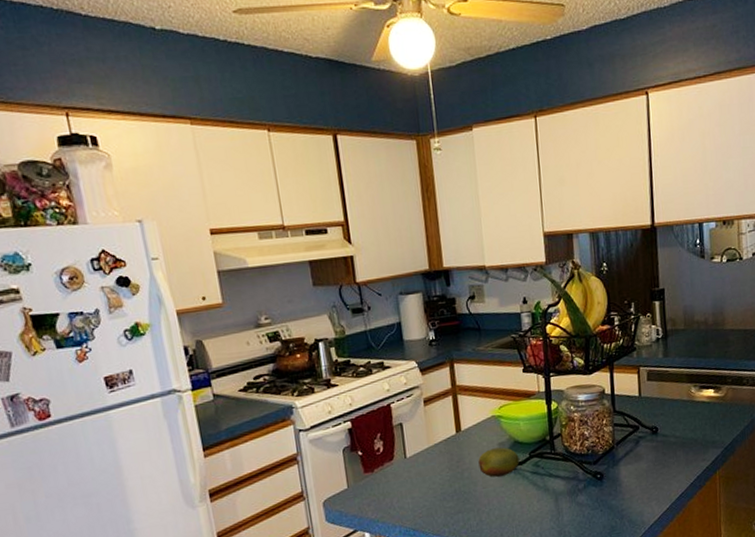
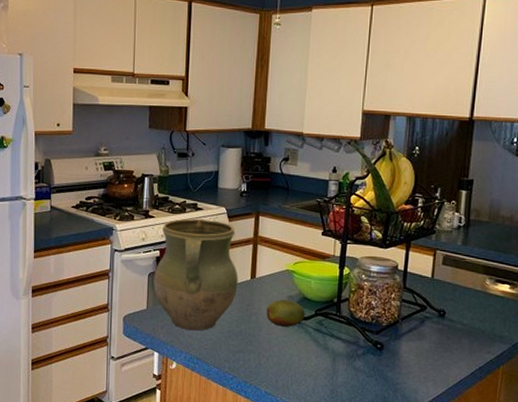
ceramic jug: none [349,377,444,502] -> present [154,218,238,331]

